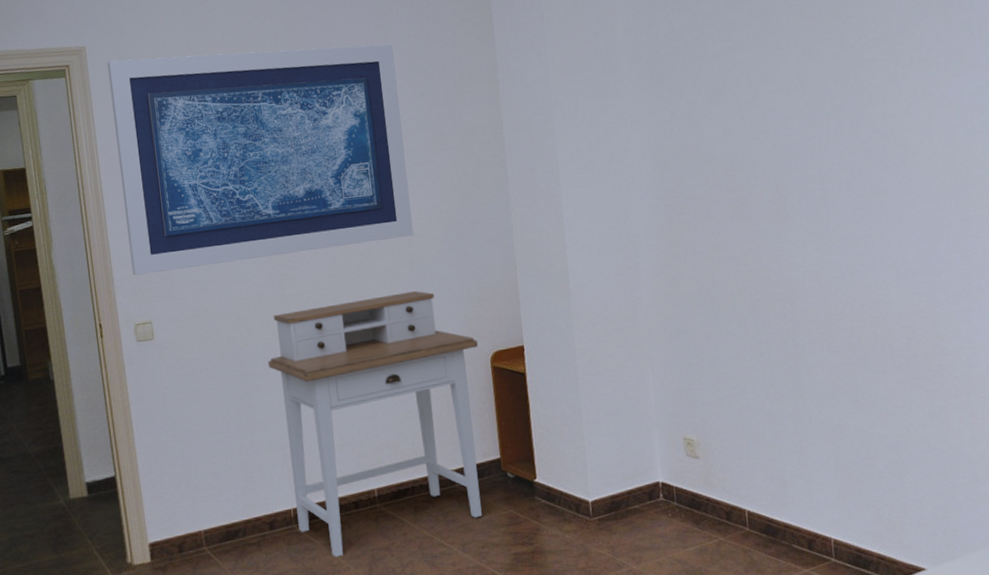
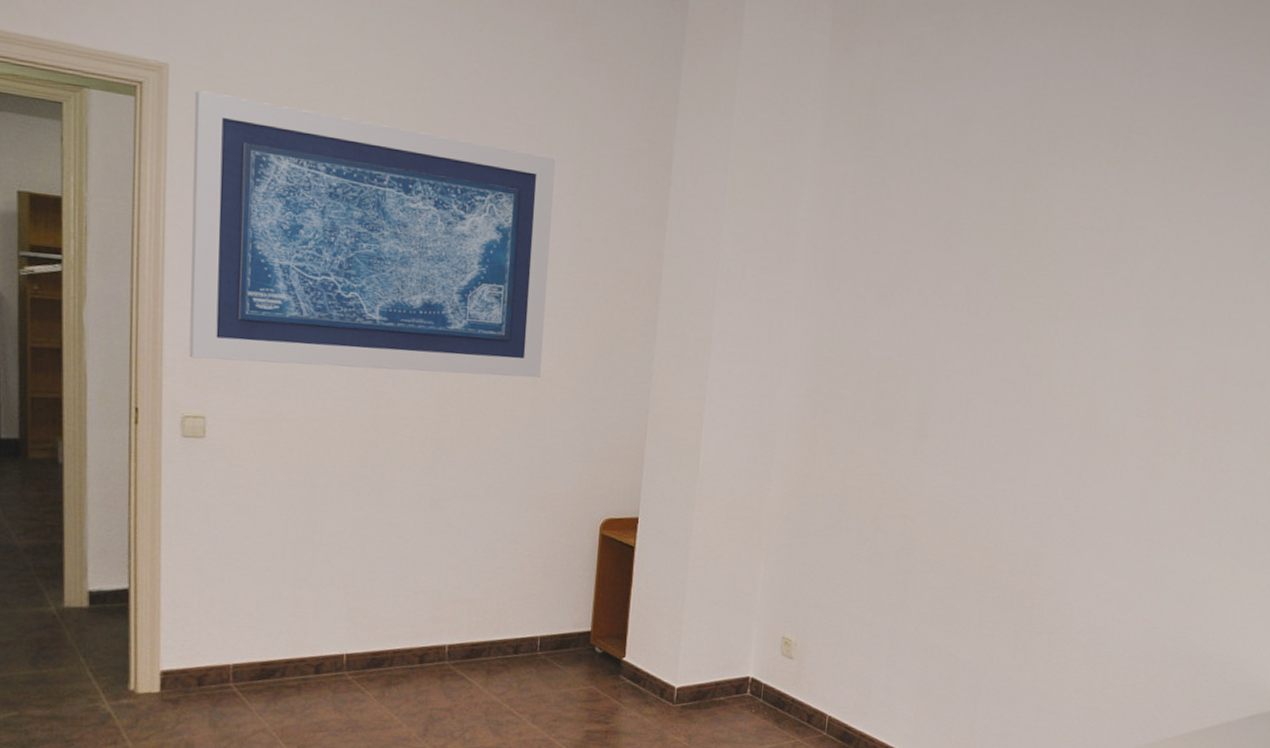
desk: present [268,290,482,557] -> none [344,435,590,712]

